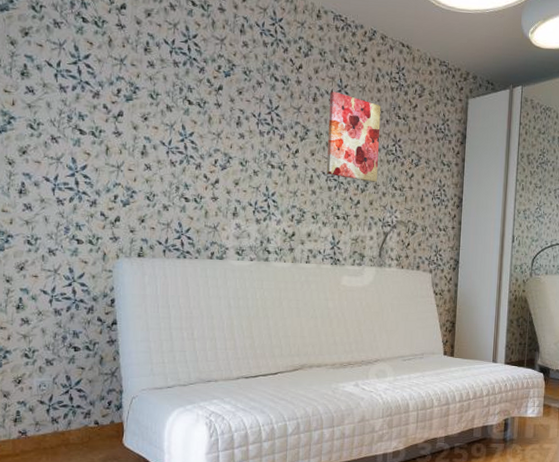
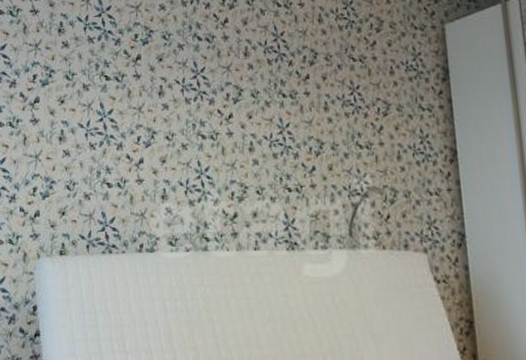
wall art: present [326,91,381,182] -> none [264,41,335,142]

